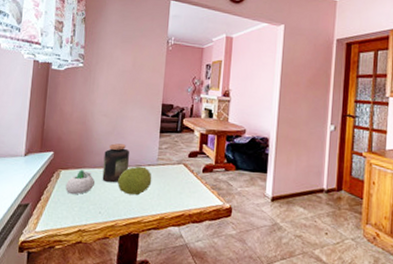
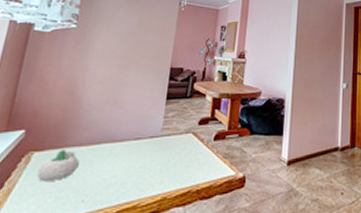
jar: present [102,143,129,183] -> none [89,115,128,162]
fruit: present [118,166,152,196] -> none [110,139,155,175]

